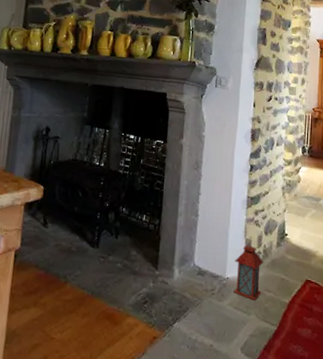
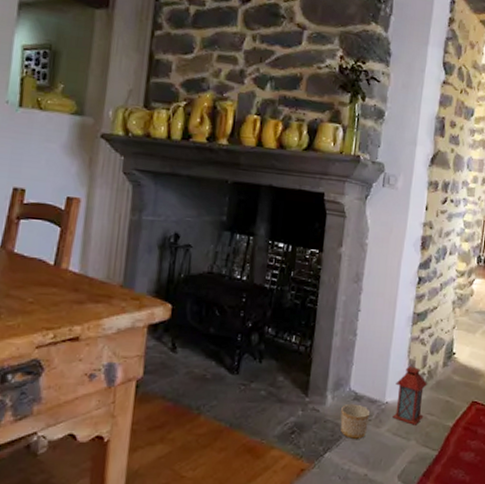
planter: none [187,277,213,311] -> present [340,403,371,439]

